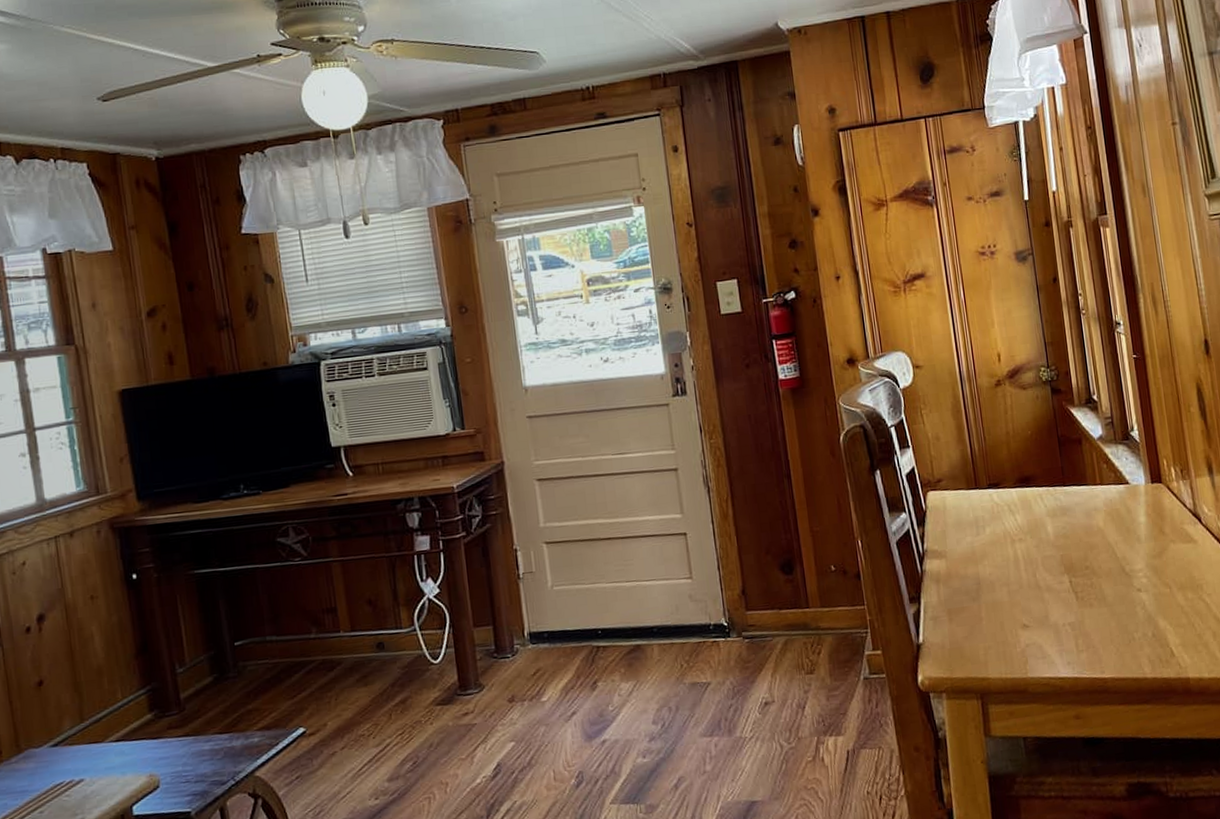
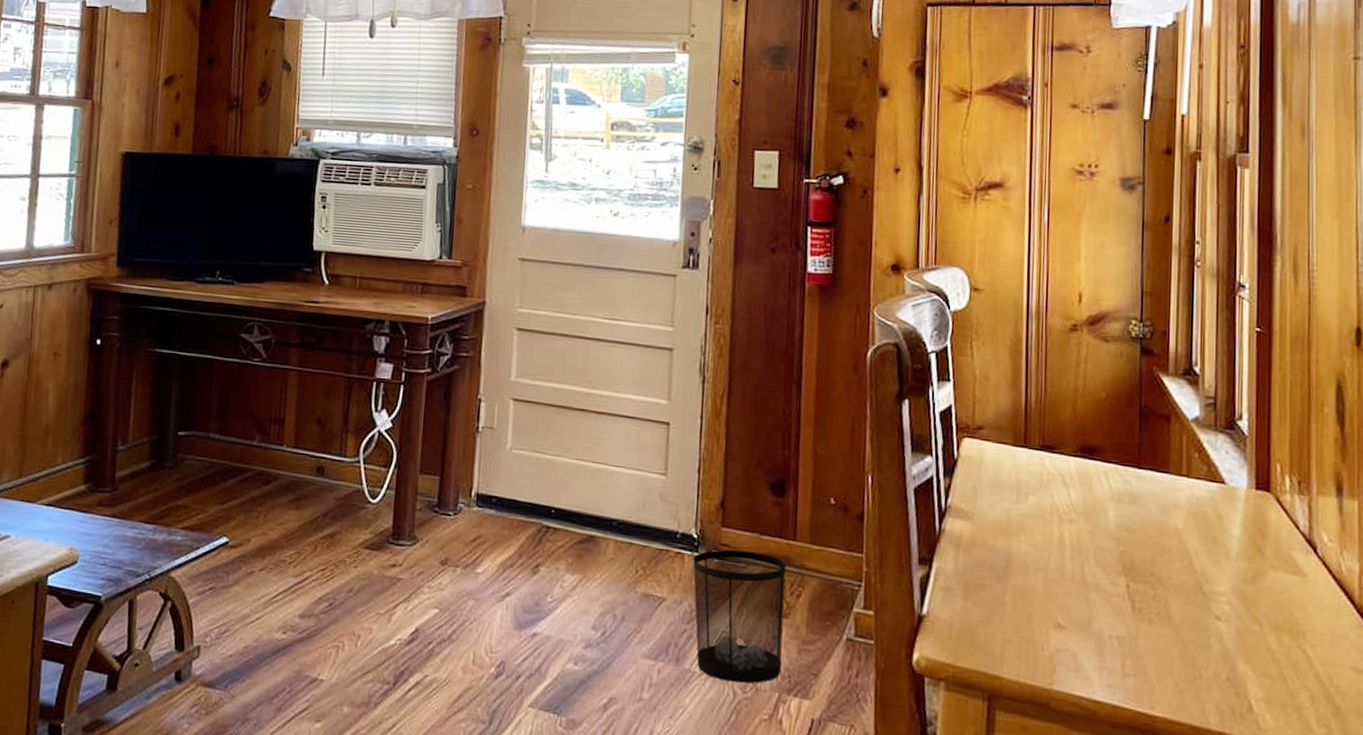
waste bin: none [727,624,816,739] -> present [693,549,787,684]

